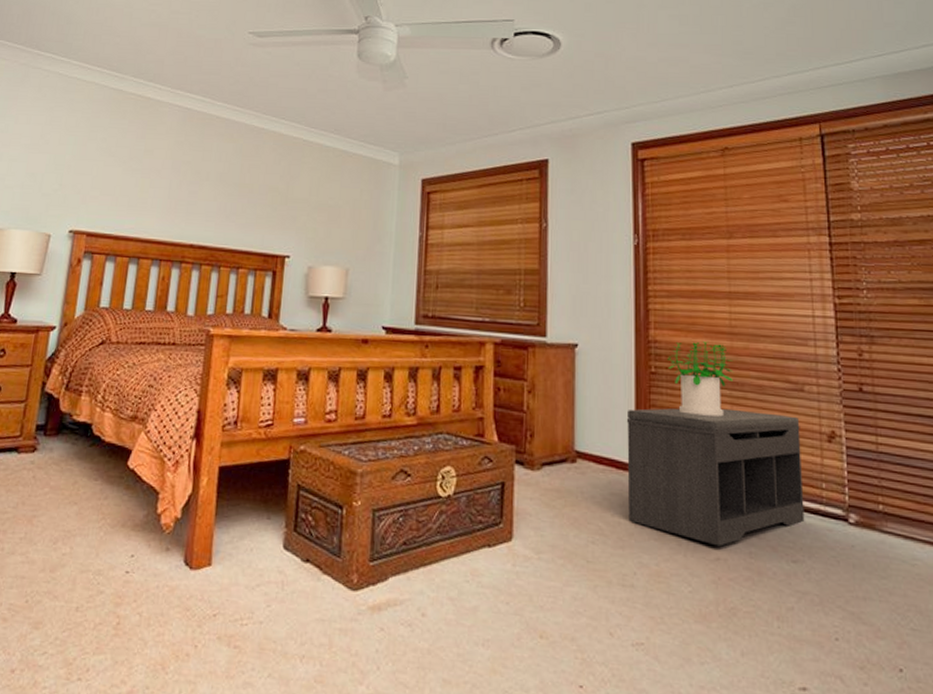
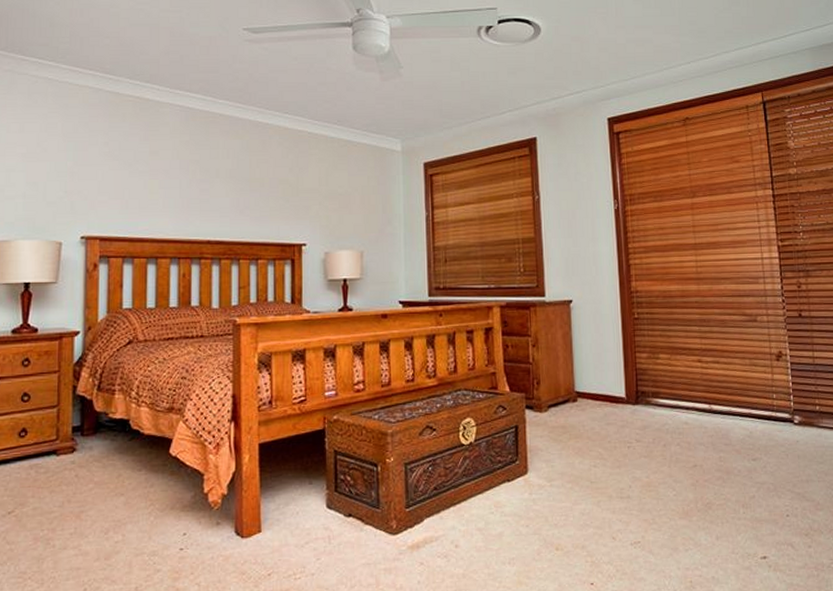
bench: present [626,408,805,546] -> none [616,342,761,456]
potted plant: present [668,341,734,417] -> none [647,288,702,350]

